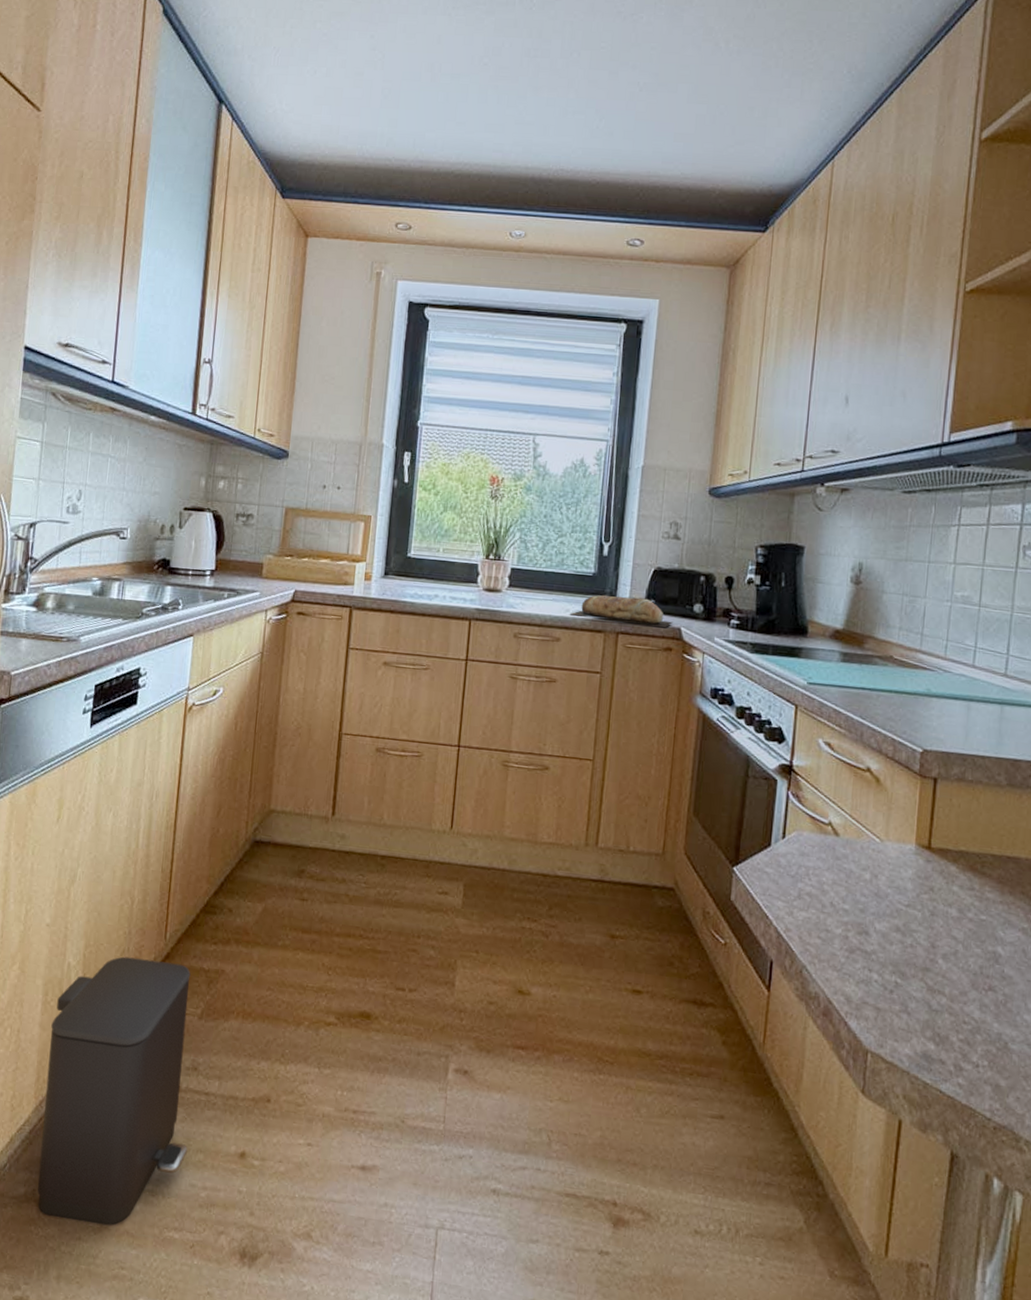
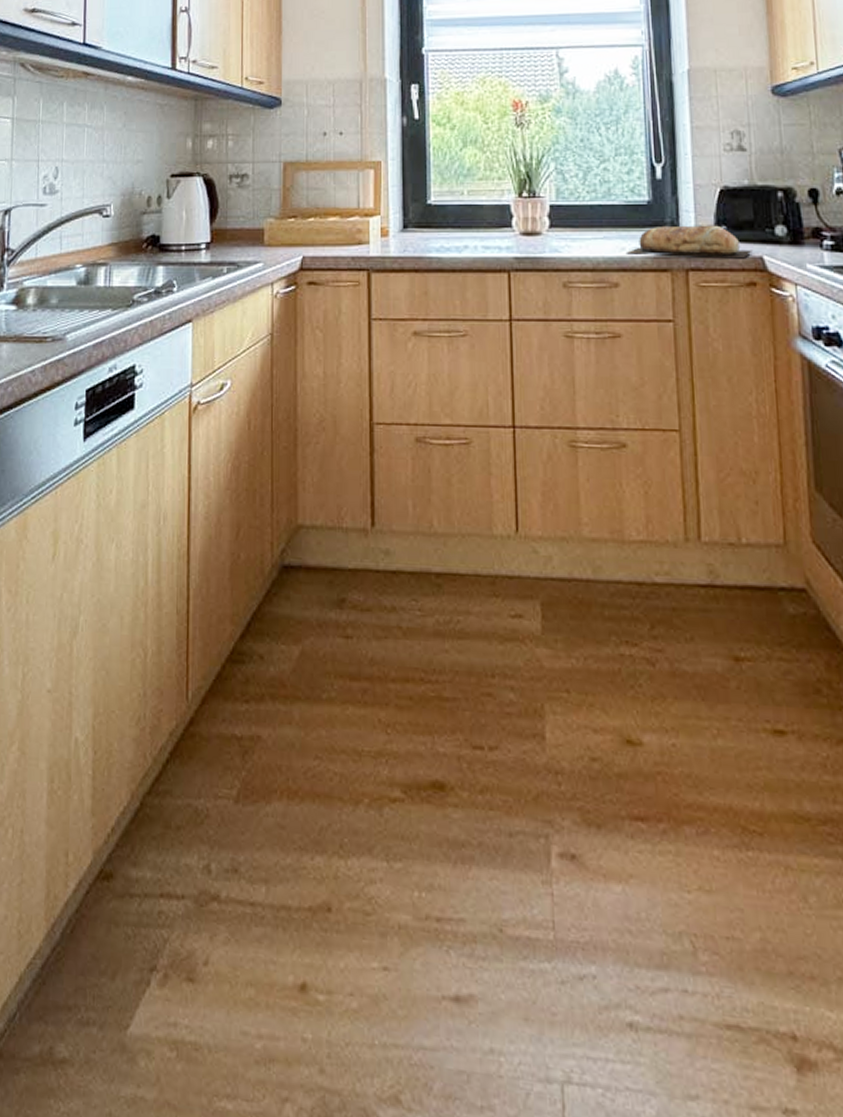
pedal bin: present [37,956,191,1225] -> none [54,726,235,1094]

